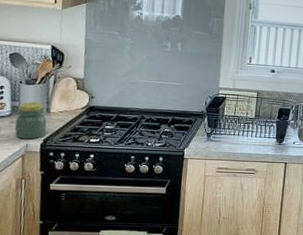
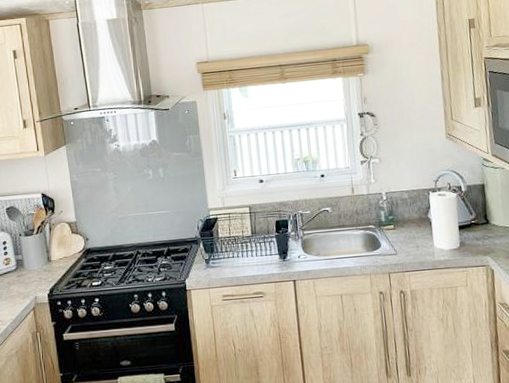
jar: present [14,101,47,140] -> none [21,252,50,292]

